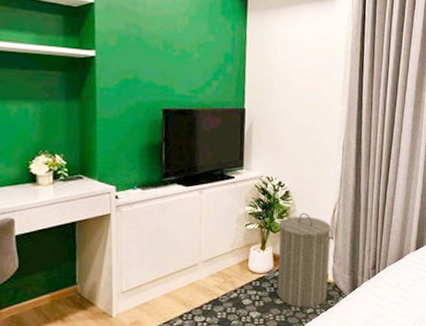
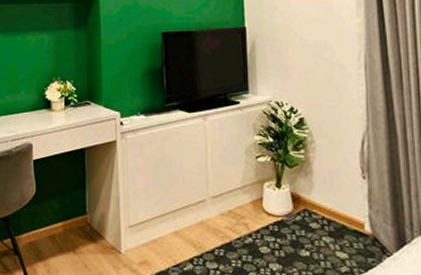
laundry hamper: present [277,212,334,308] -> none [296,144,366,266]

